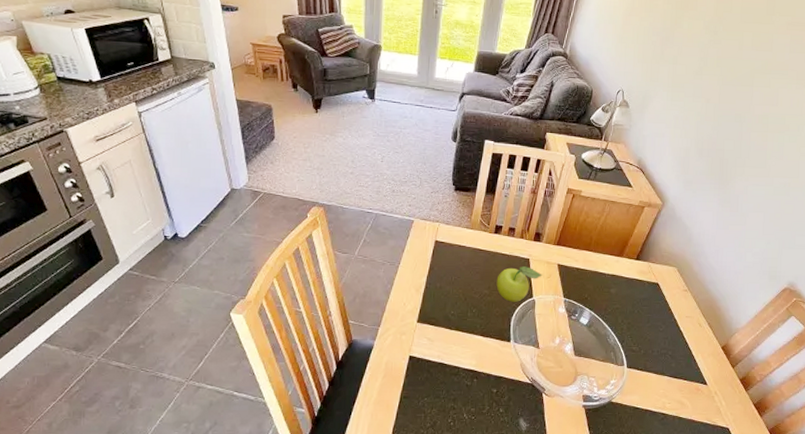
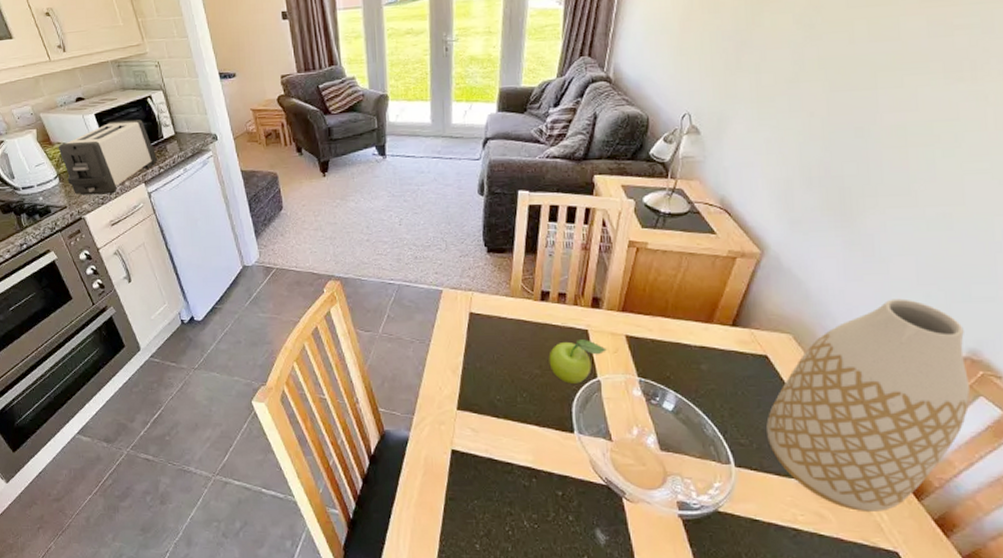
toaster: none [41,38,152,110] -> present [58,119,158,195]
vase: none [652,244,788,400] -> present [766,298,970,513]

